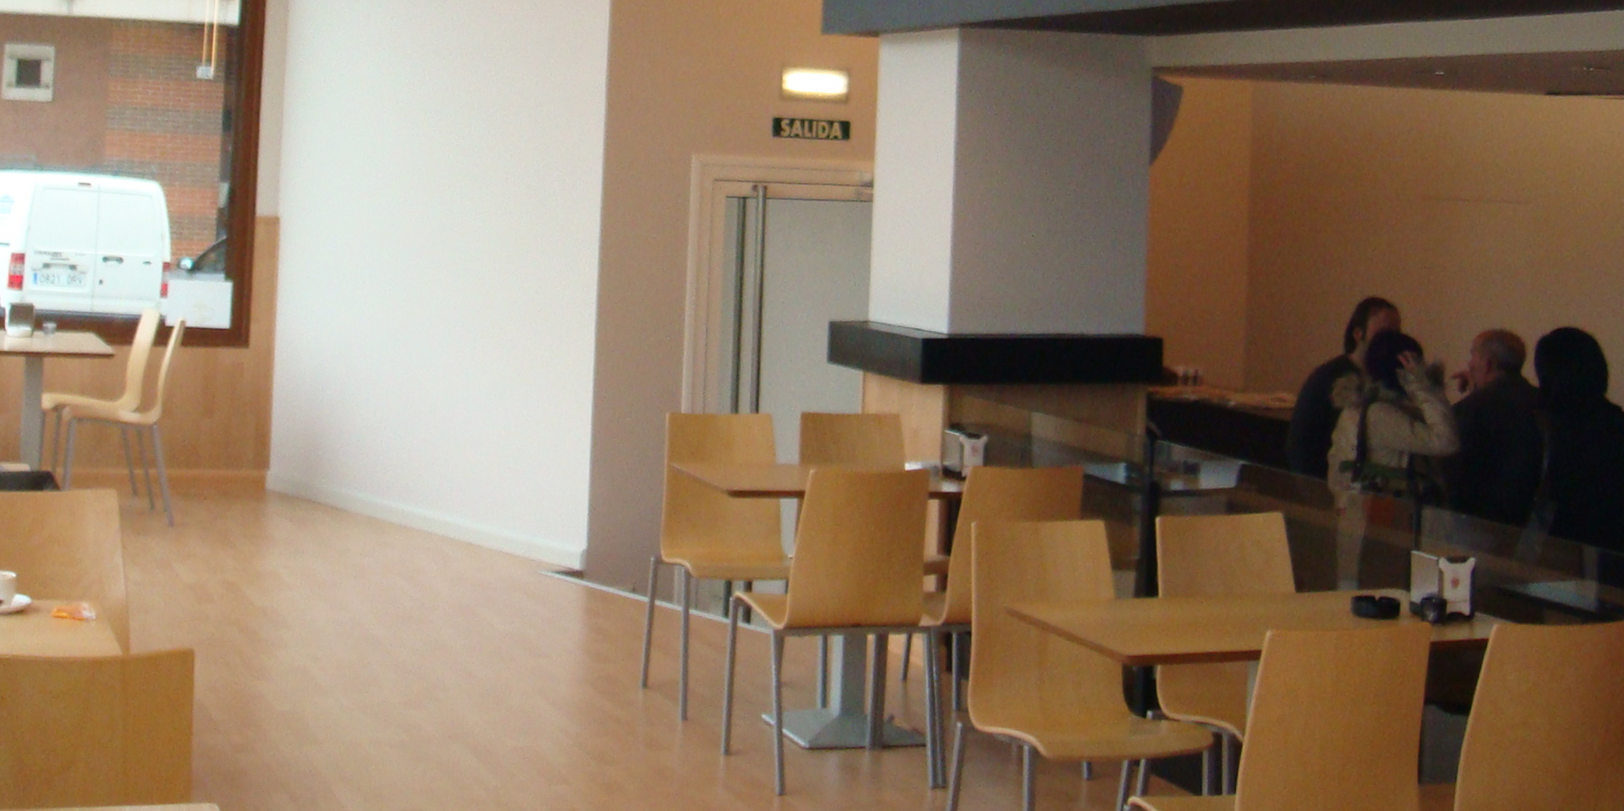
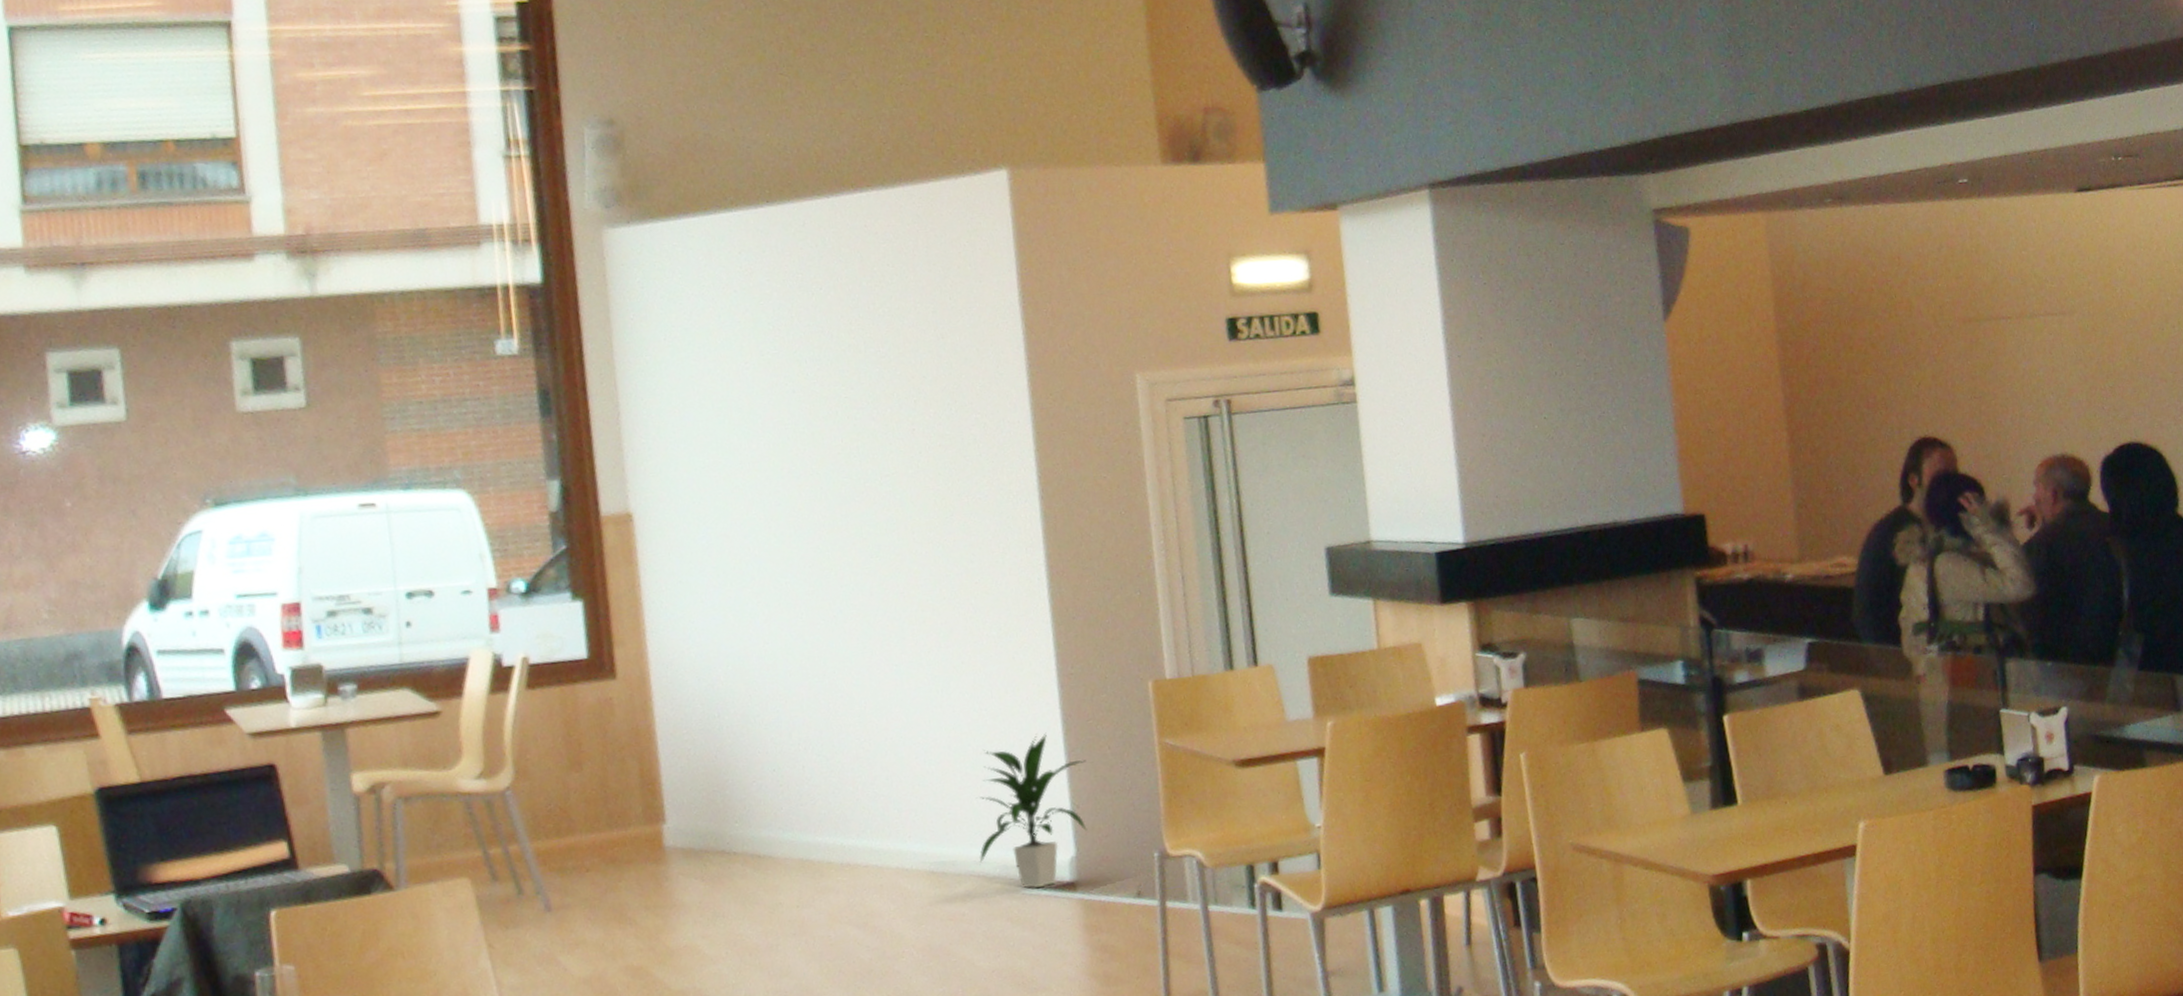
indoor plant: none [509,442,606,572] -> present [979,732,1088,889]

